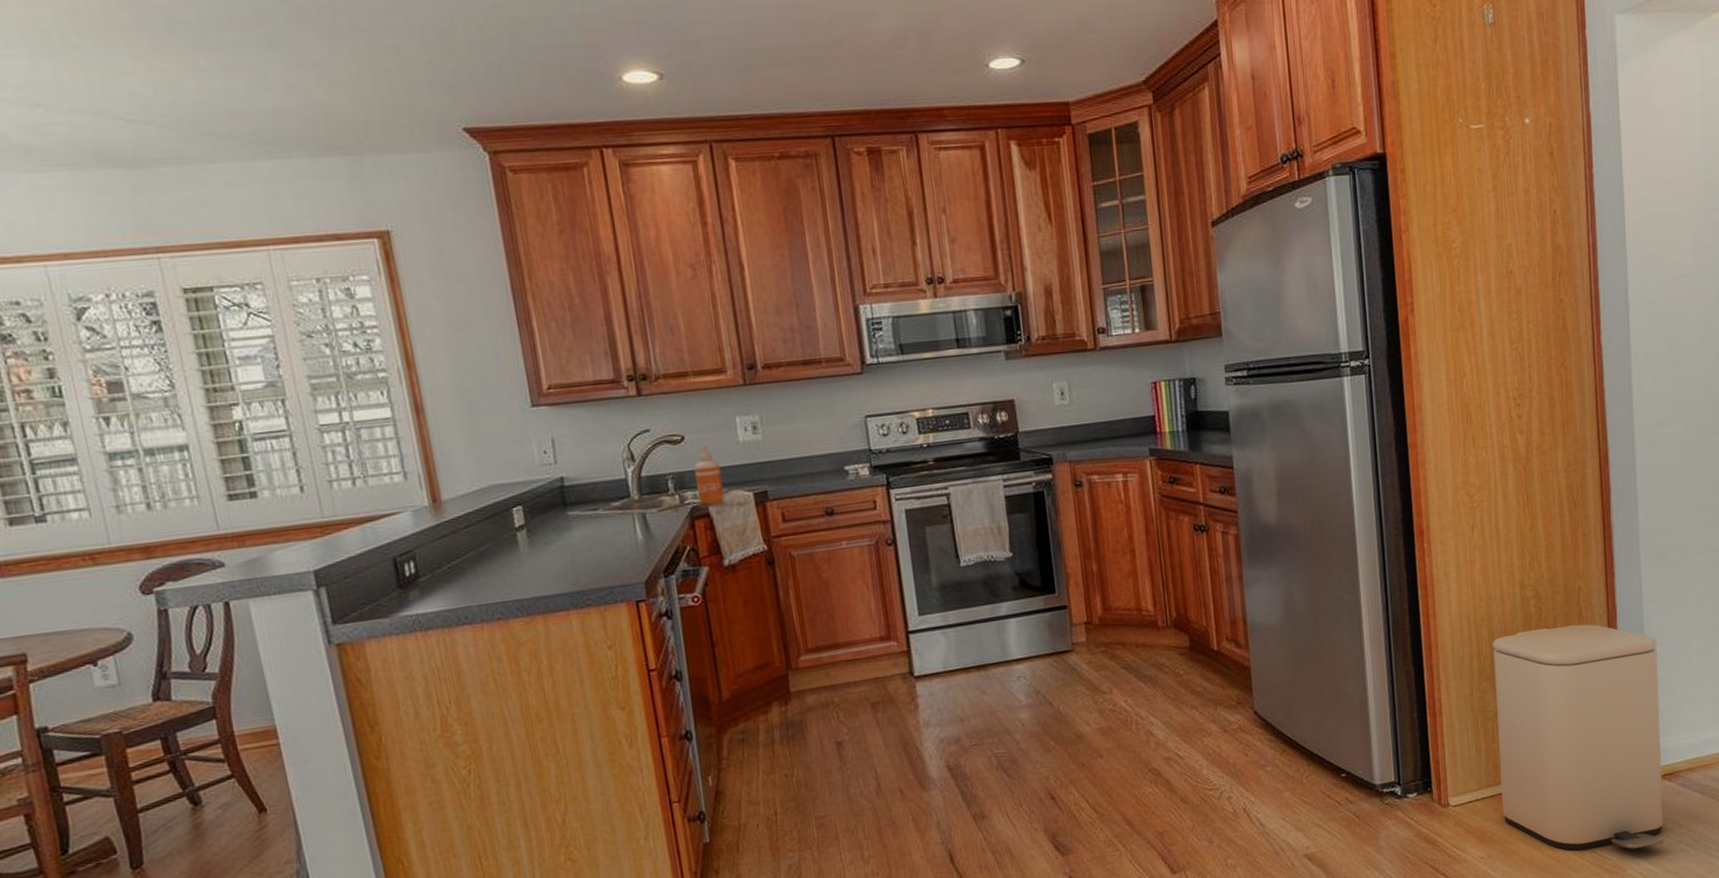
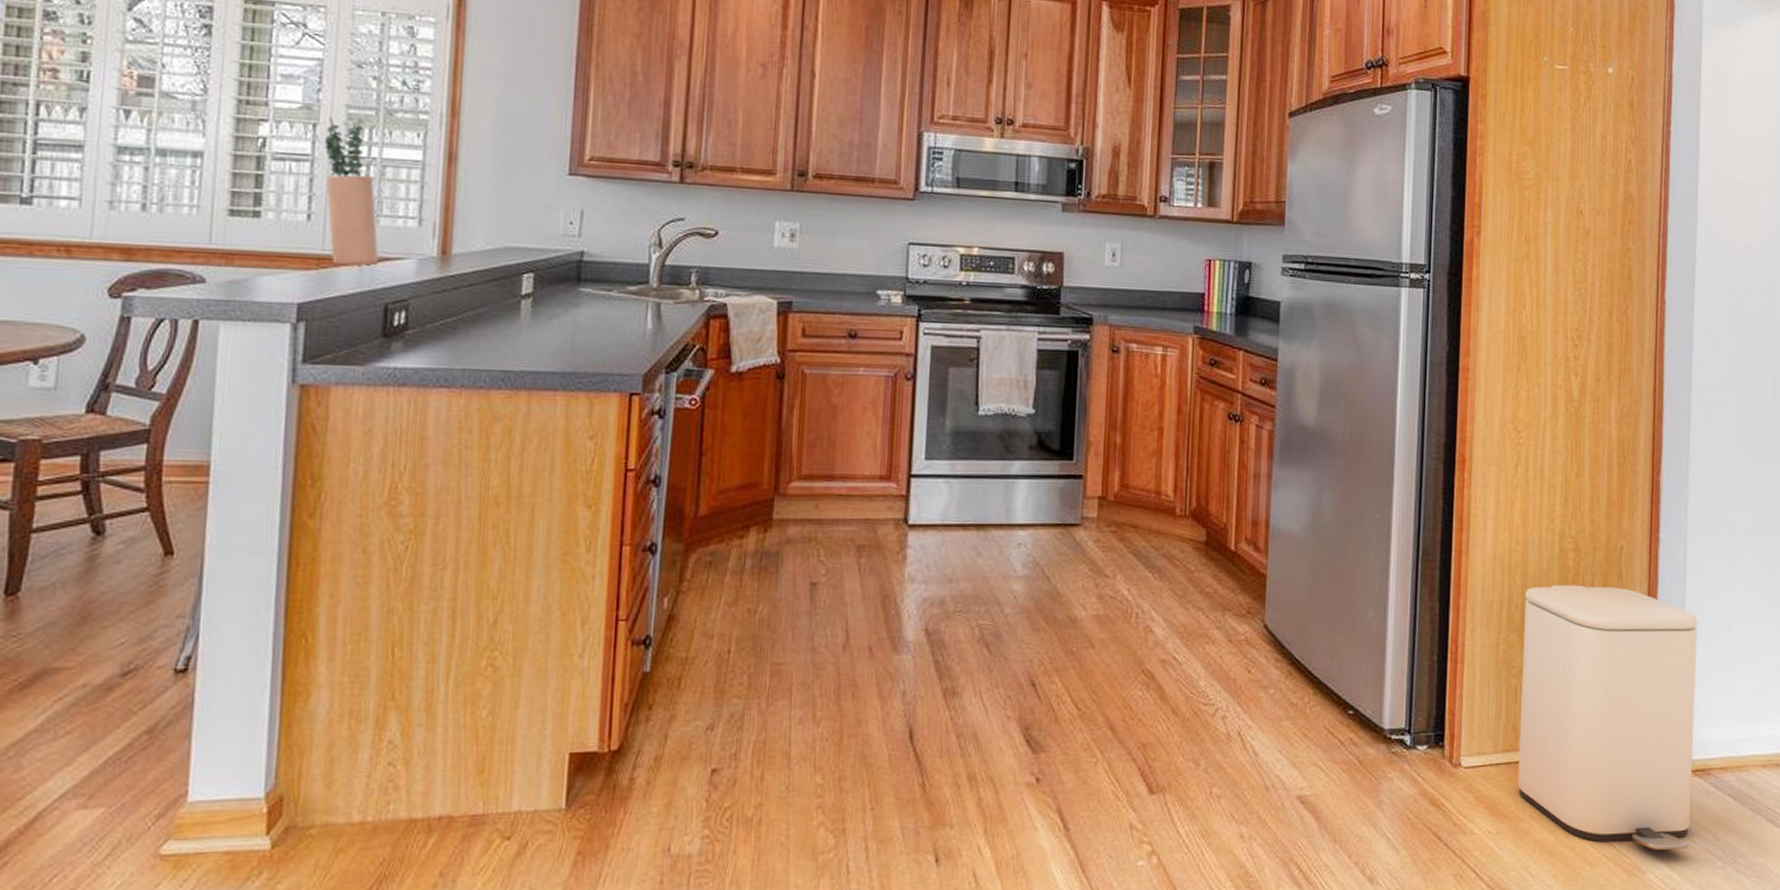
vase: none [295,386,377,531] -> present [324,117,379,267]
soap dispenser: present [693,445,726,509] -> none [718,244,749,310]

